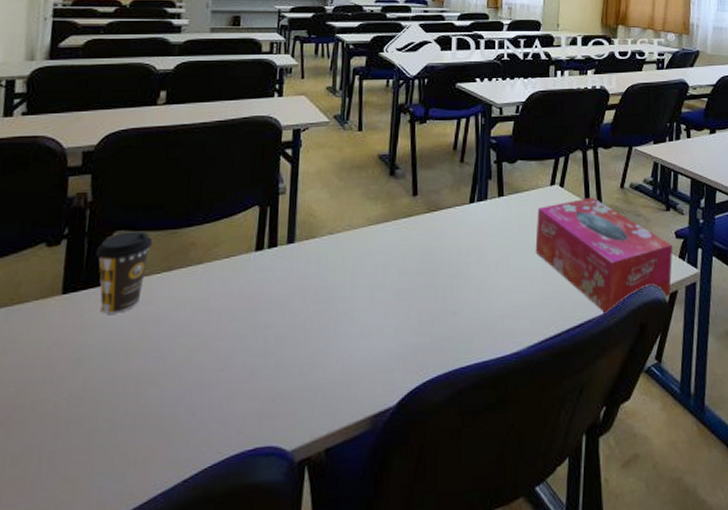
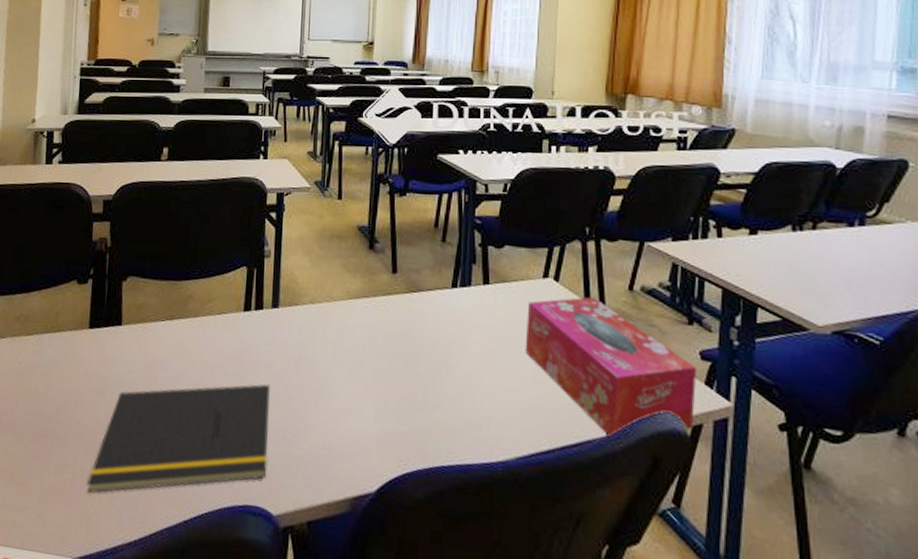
notepad: none [57,320,286,478] -> present [87,384,271,494]
coffee cup: present [96,231,153,314] -> none [114,278,158,353]

